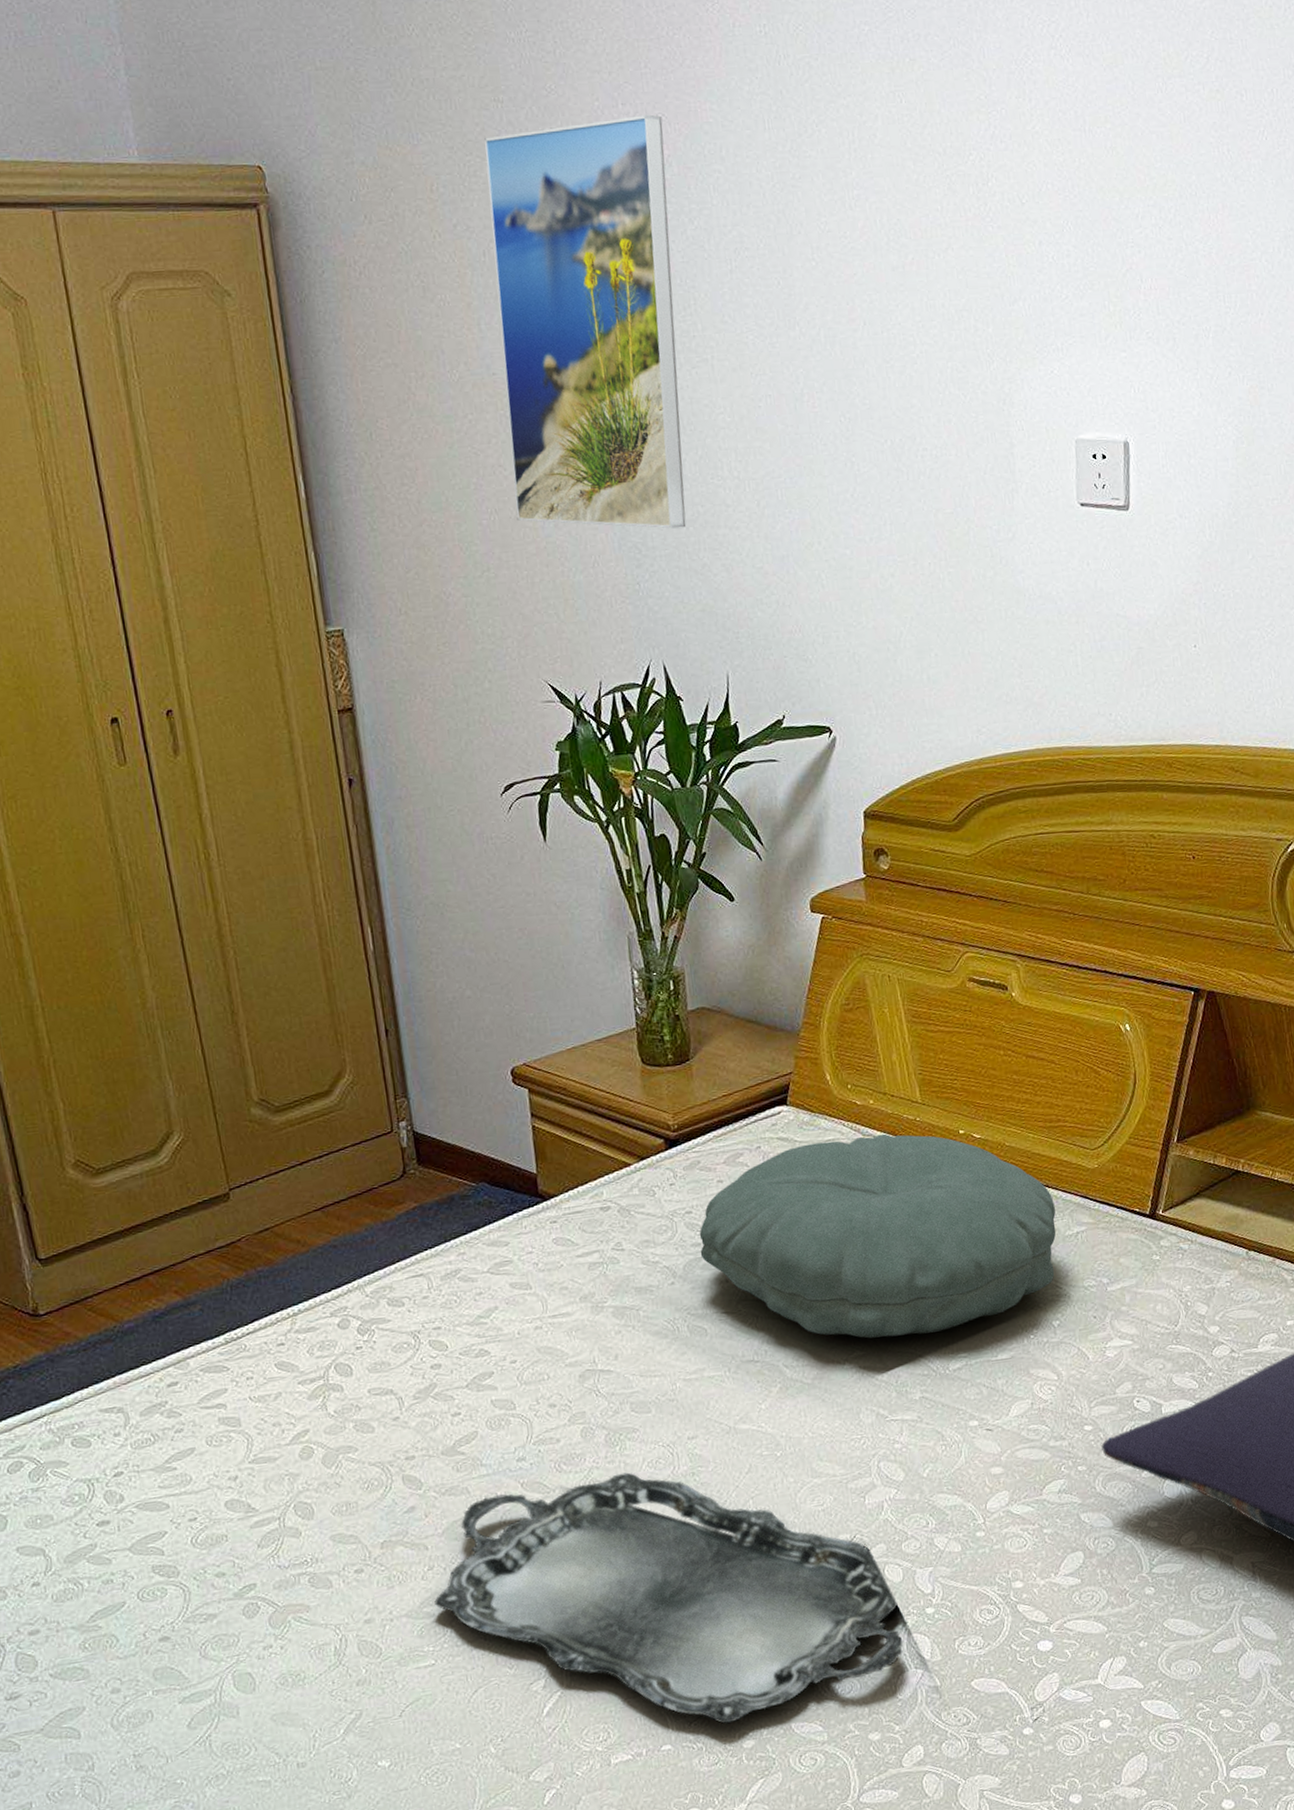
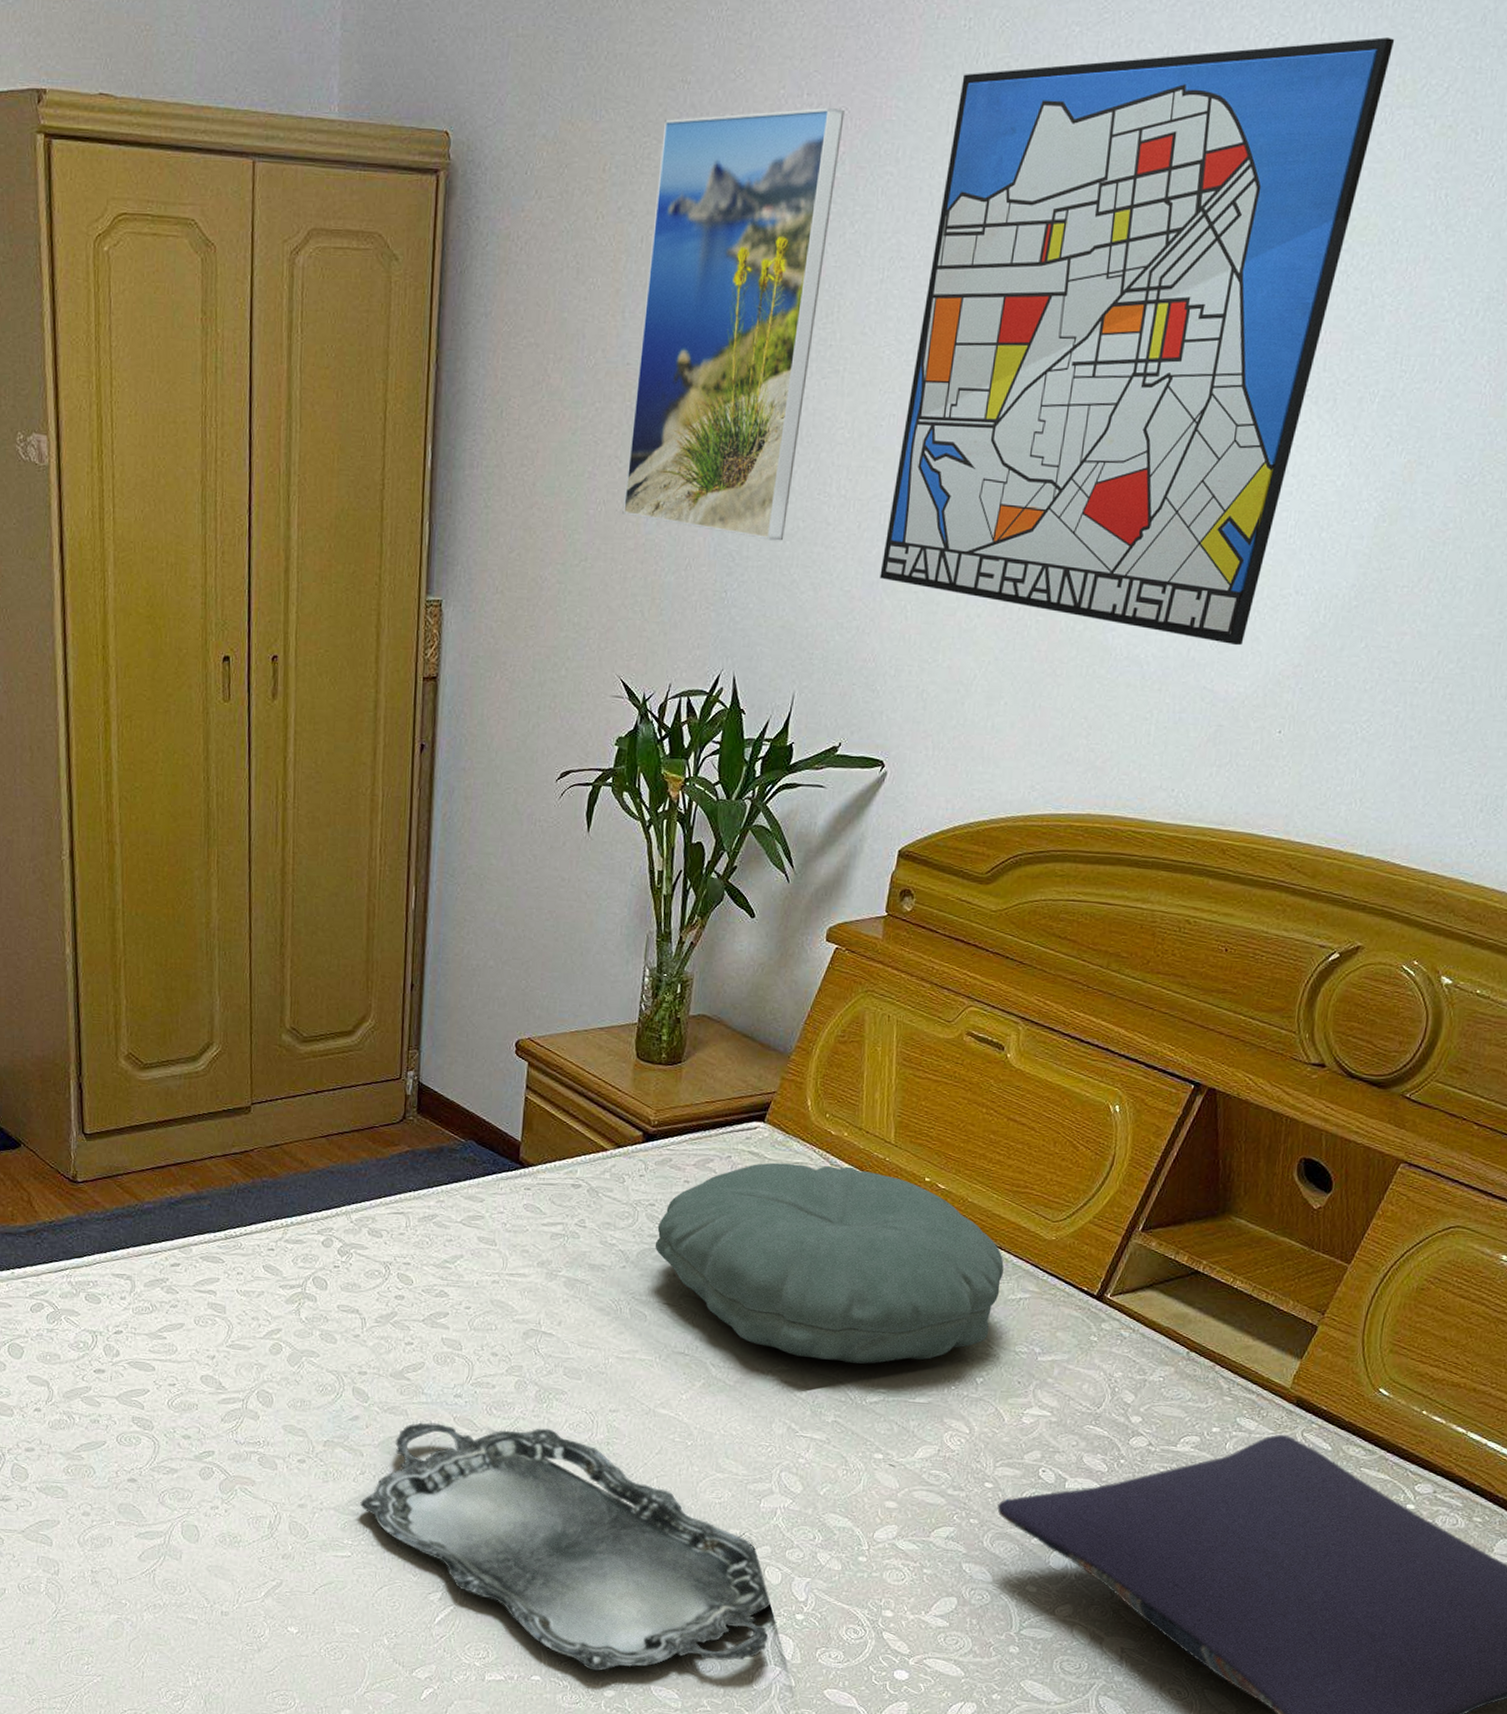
wall art: none [768,18,1153,572] -> present [879,37,1395,646]

